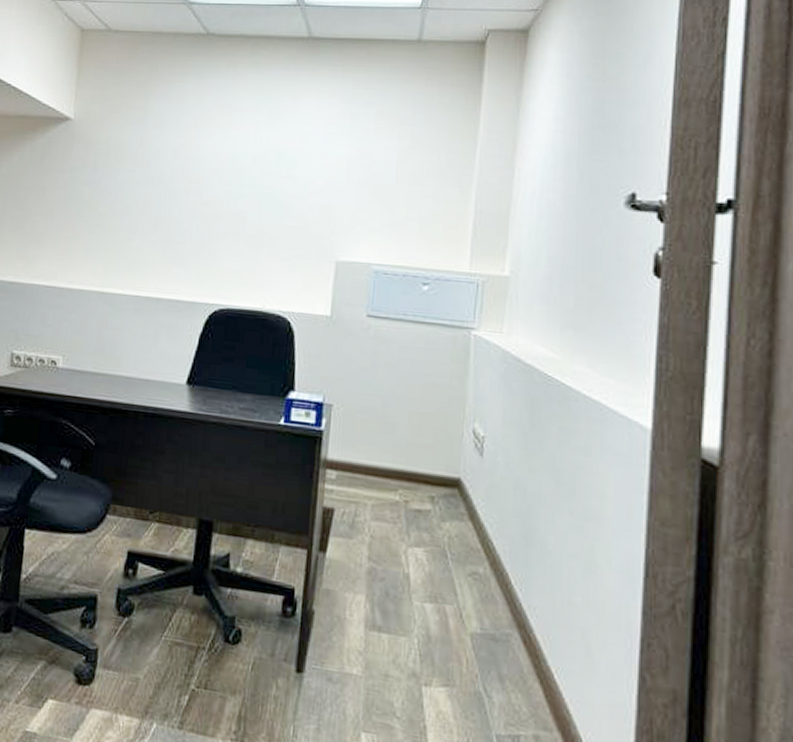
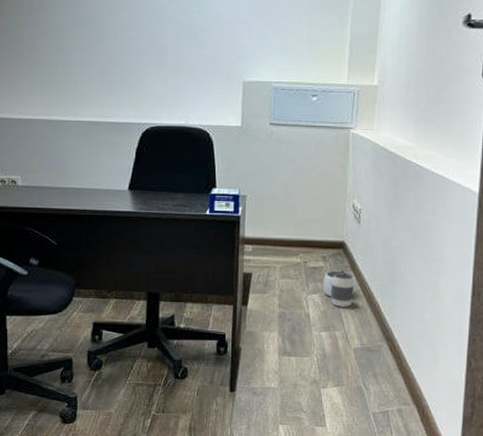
waste basket: none [430,517,475,572] -> present [323,270,356,307]

